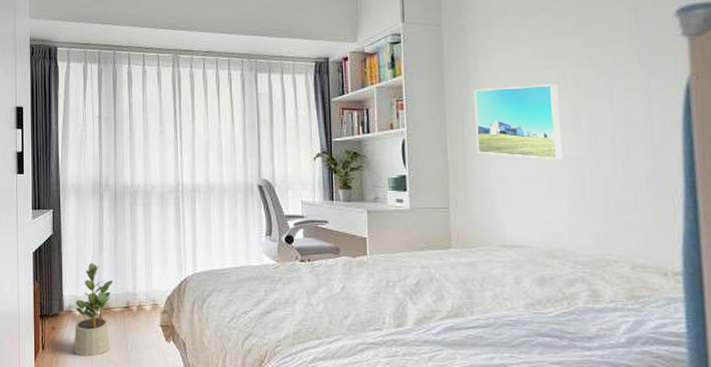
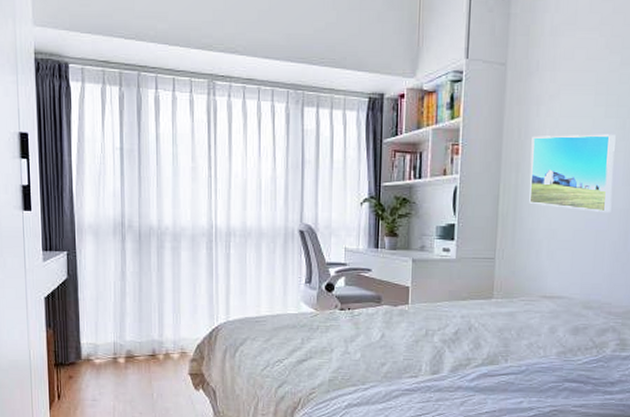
potted plant: present [73,263,113,357] -> none [93,309,137,406]

